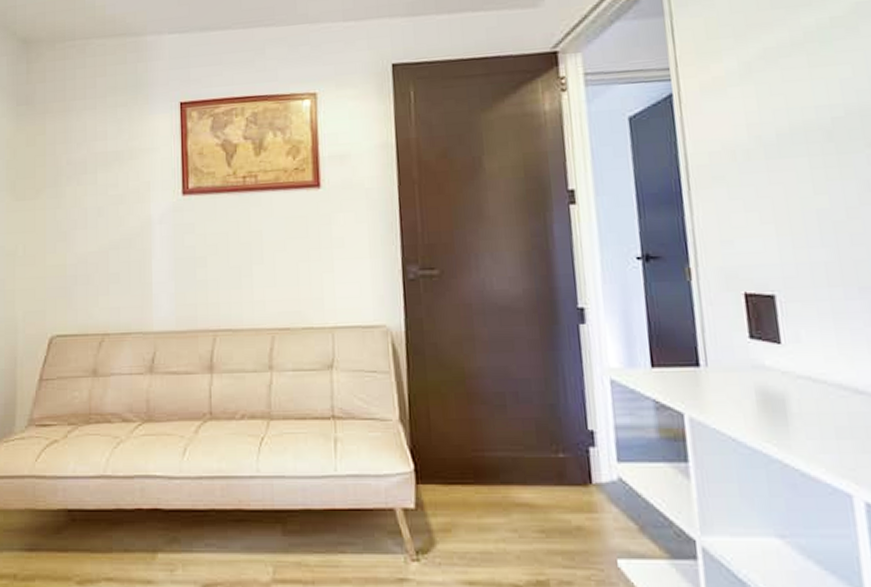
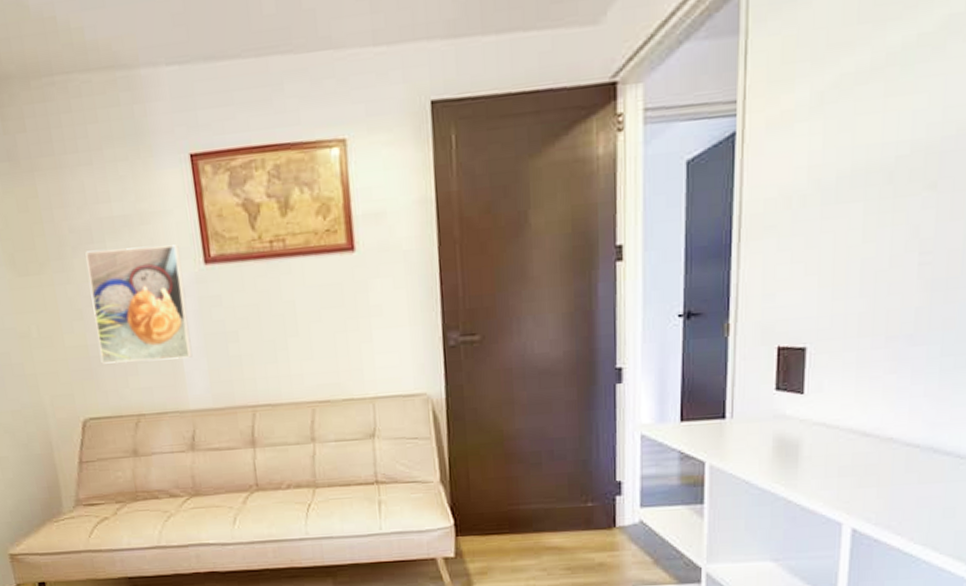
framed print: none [76,177,162,283] -> present [85,245,193,364]

